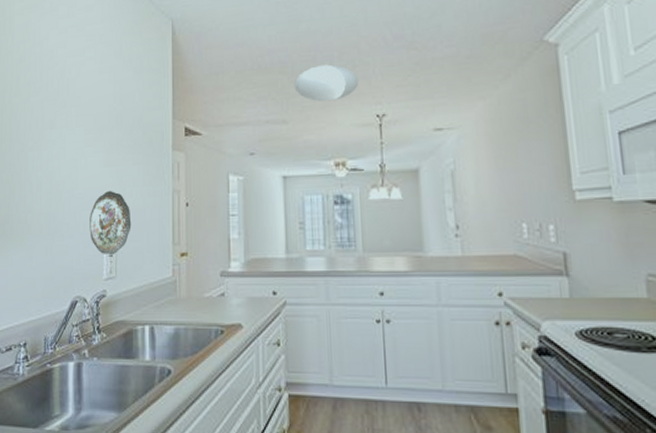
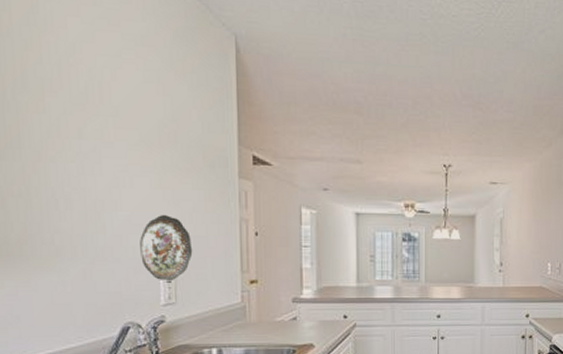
ceiling light: present [294,64,359,102] -> none [369,111,430,147]

